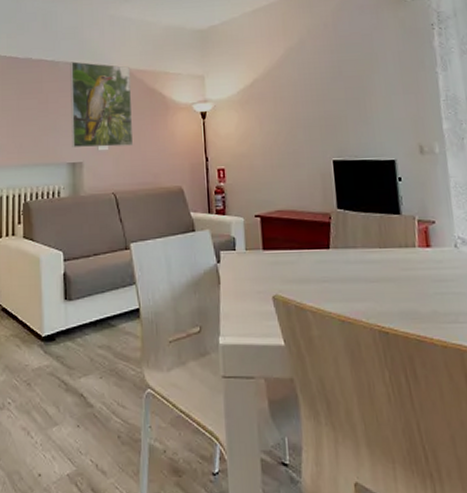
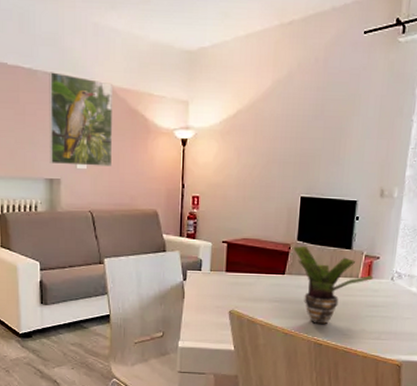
potted plant: none [334,214,433,308] -> present [293,245,373,325]

